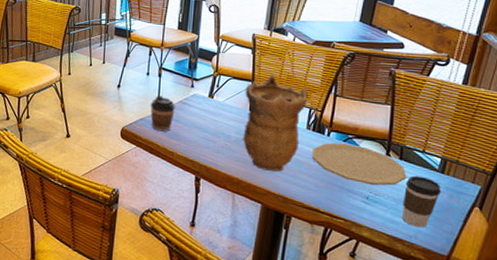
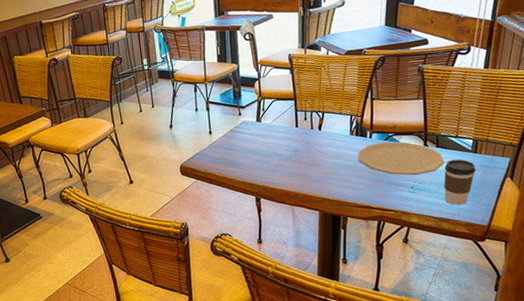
coffee cup: present [150,95,176,132] -> none [203,128,228,162]
vase: present [242,73,309,172] -> none [289,88,348,180]

